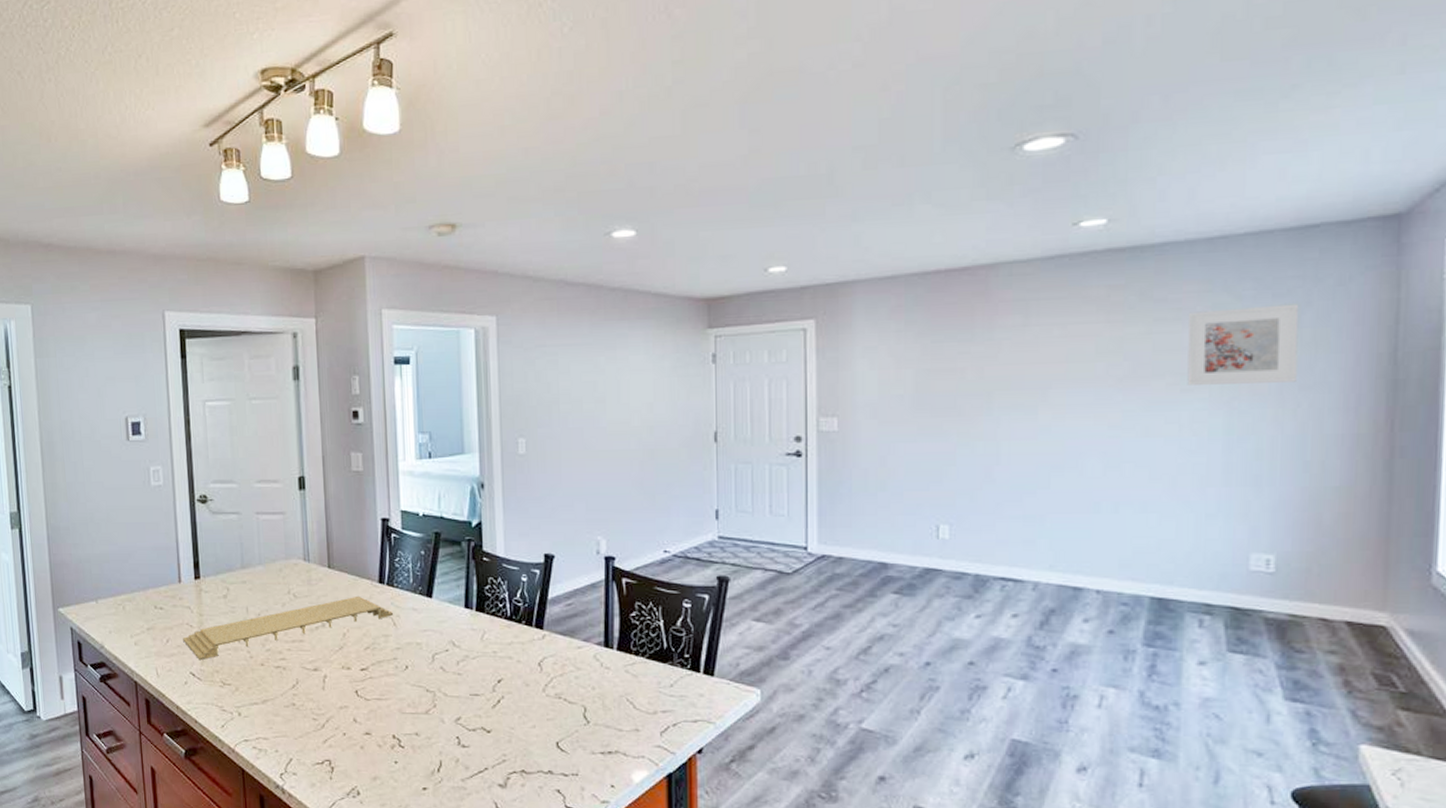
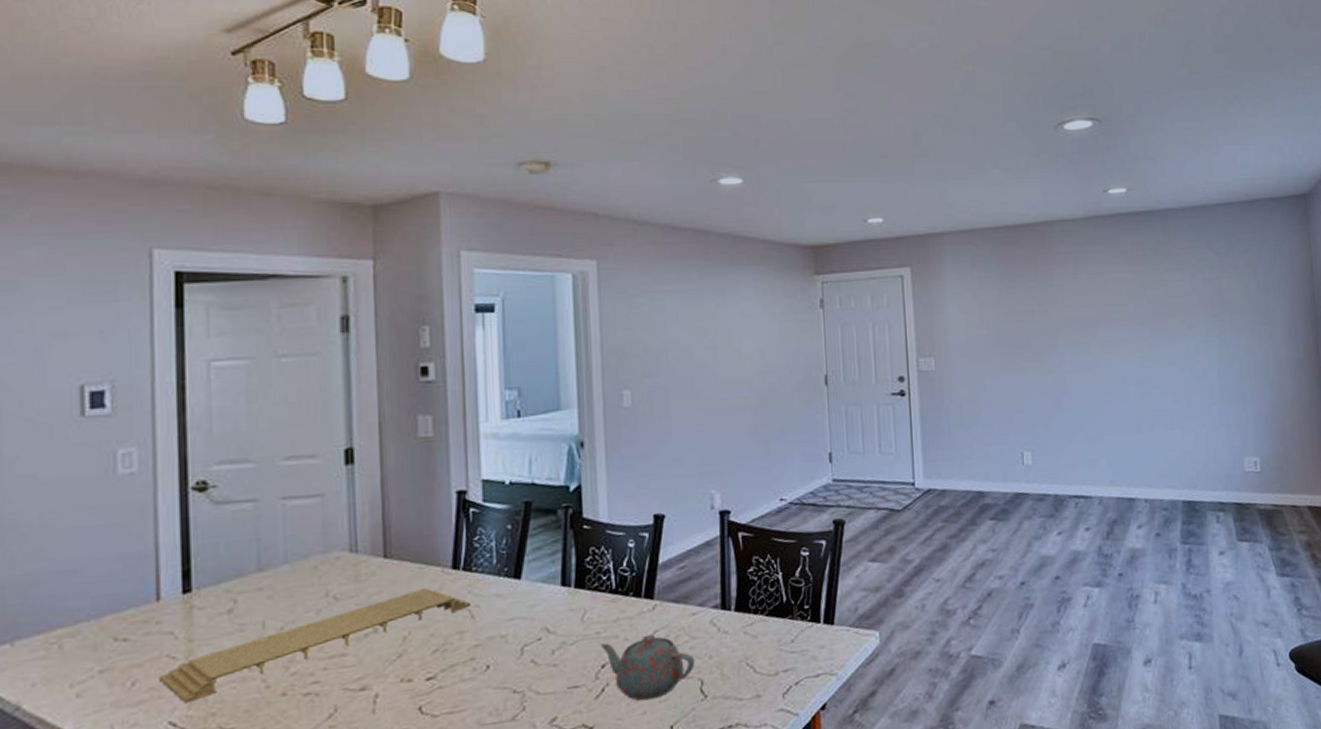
teapot: none [496,660,579,717] -> present [600,634,695,701]
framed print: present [1187,304,1300,385] -> none [1187,259,1259,323]

